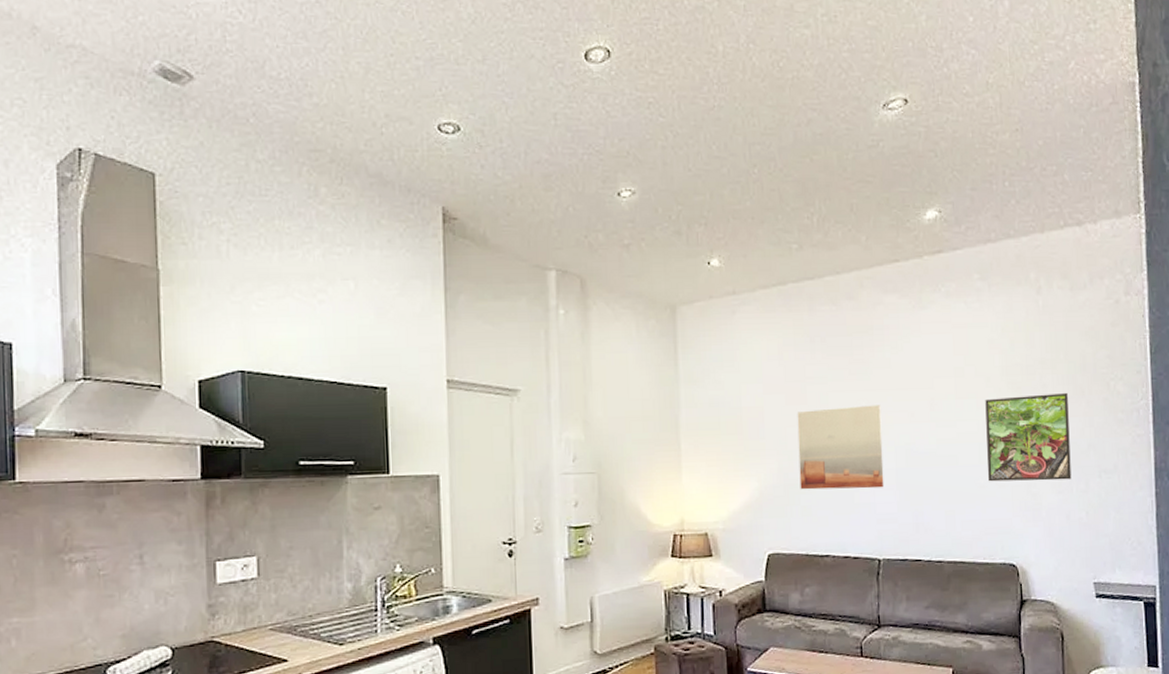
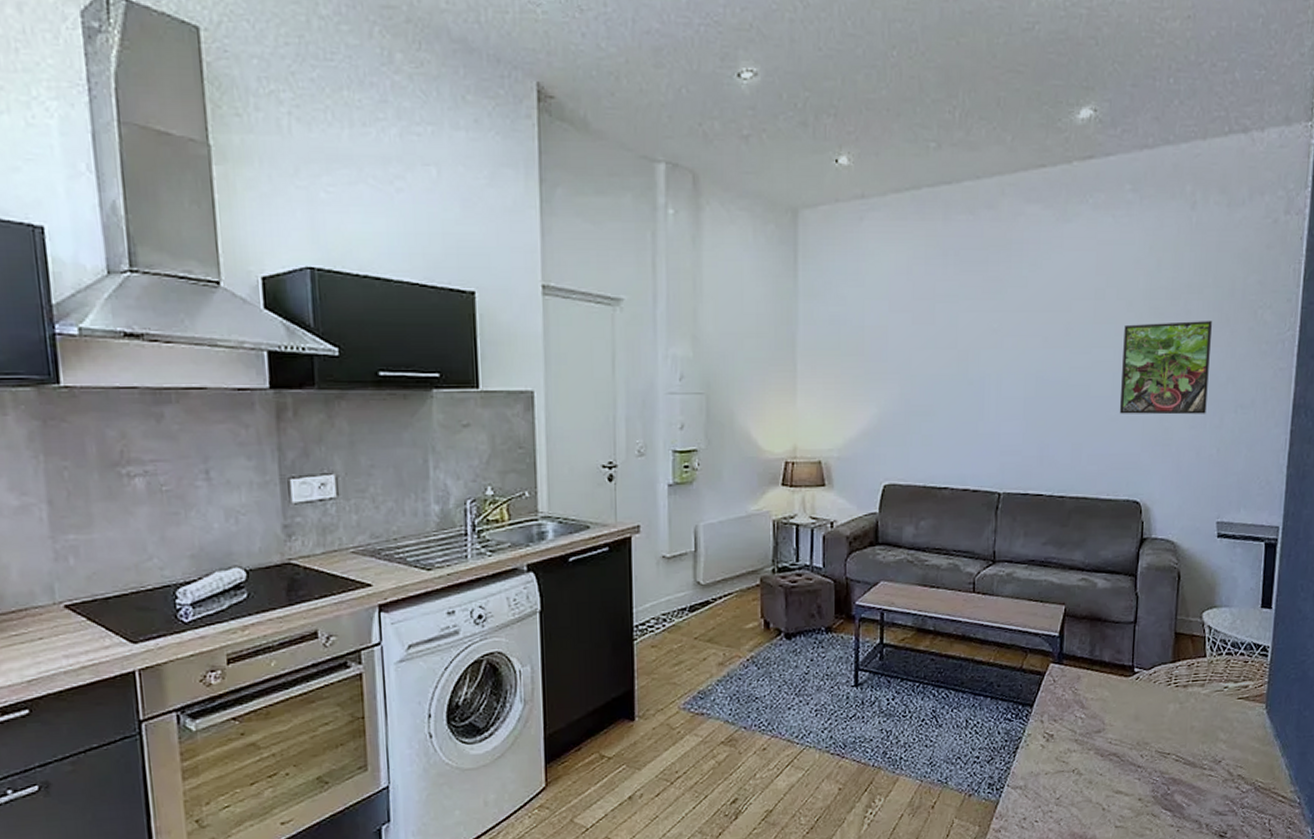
wall art: present [797,405,884,490] -> none [922,328,1014,418]

